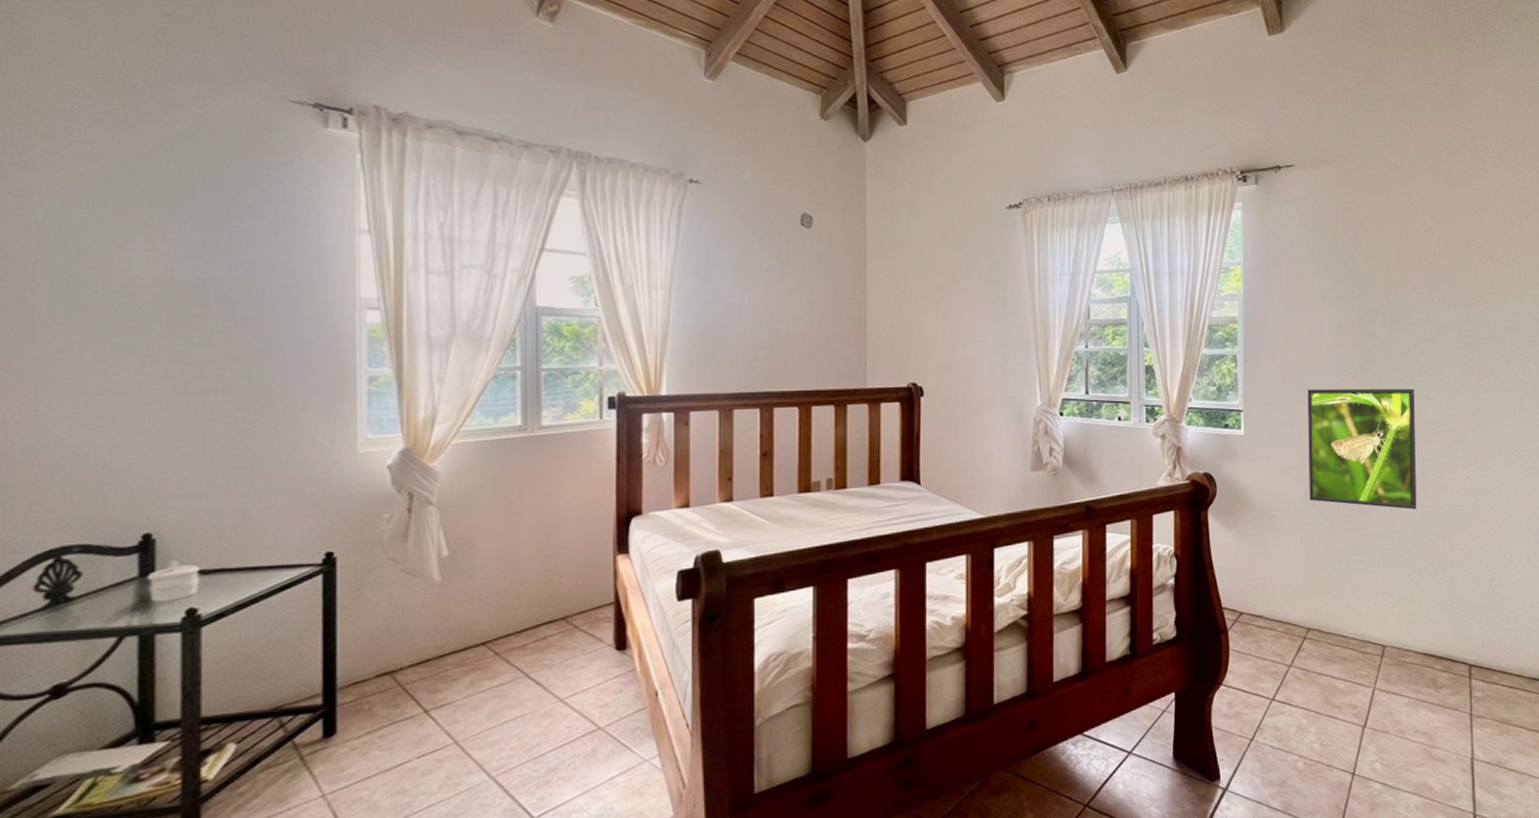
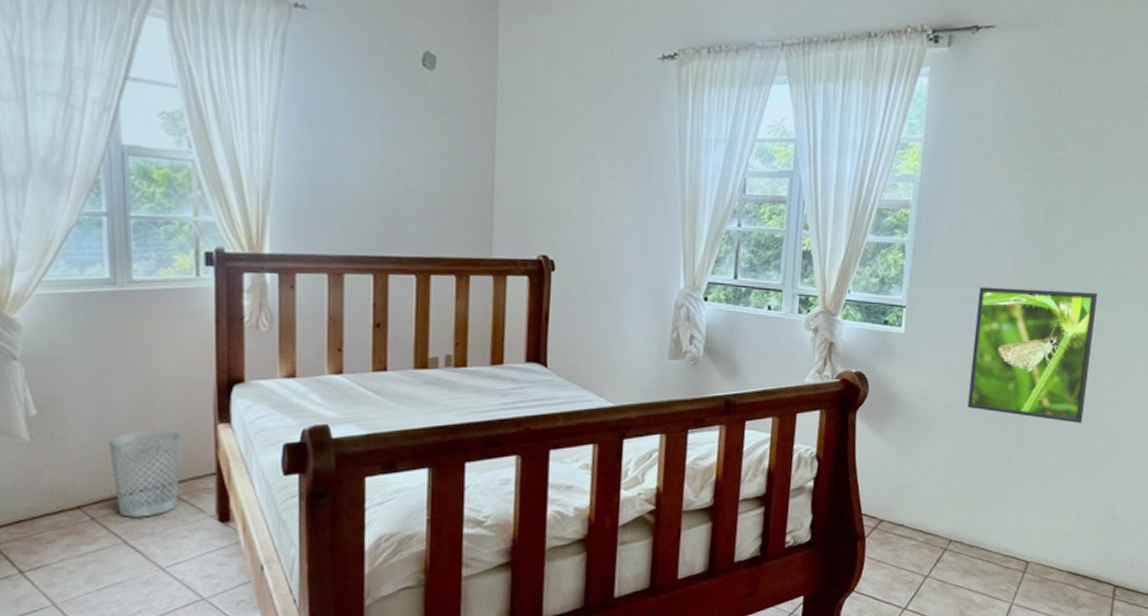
wastebasket: none [515,564,583,651] -> present [109,430,182,517]

